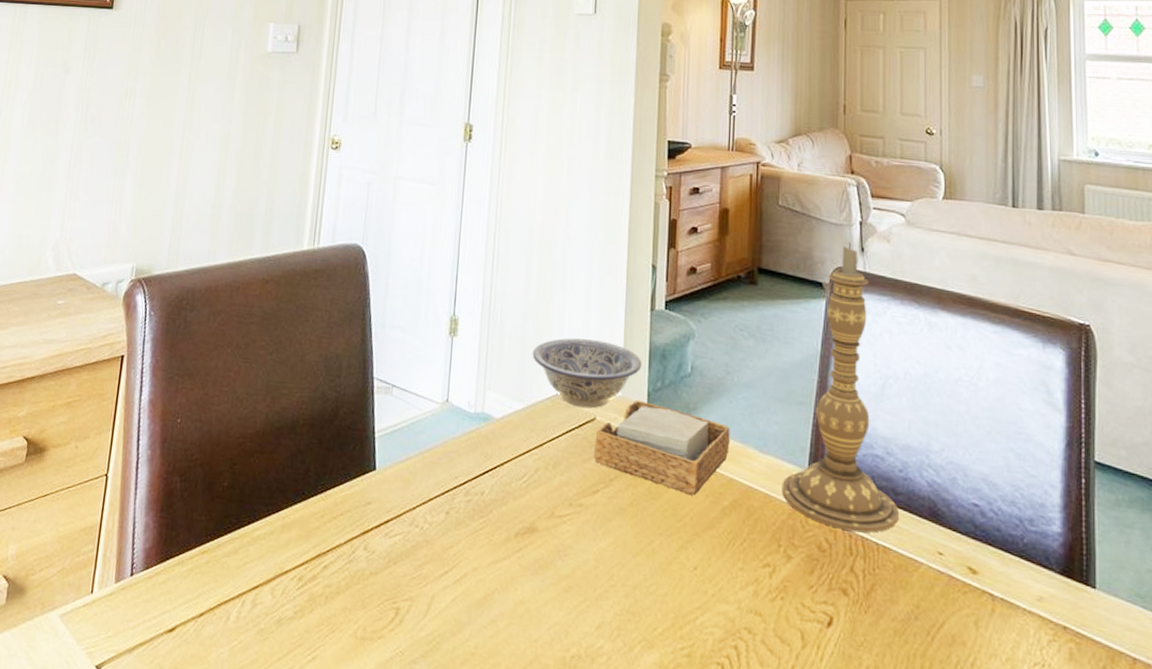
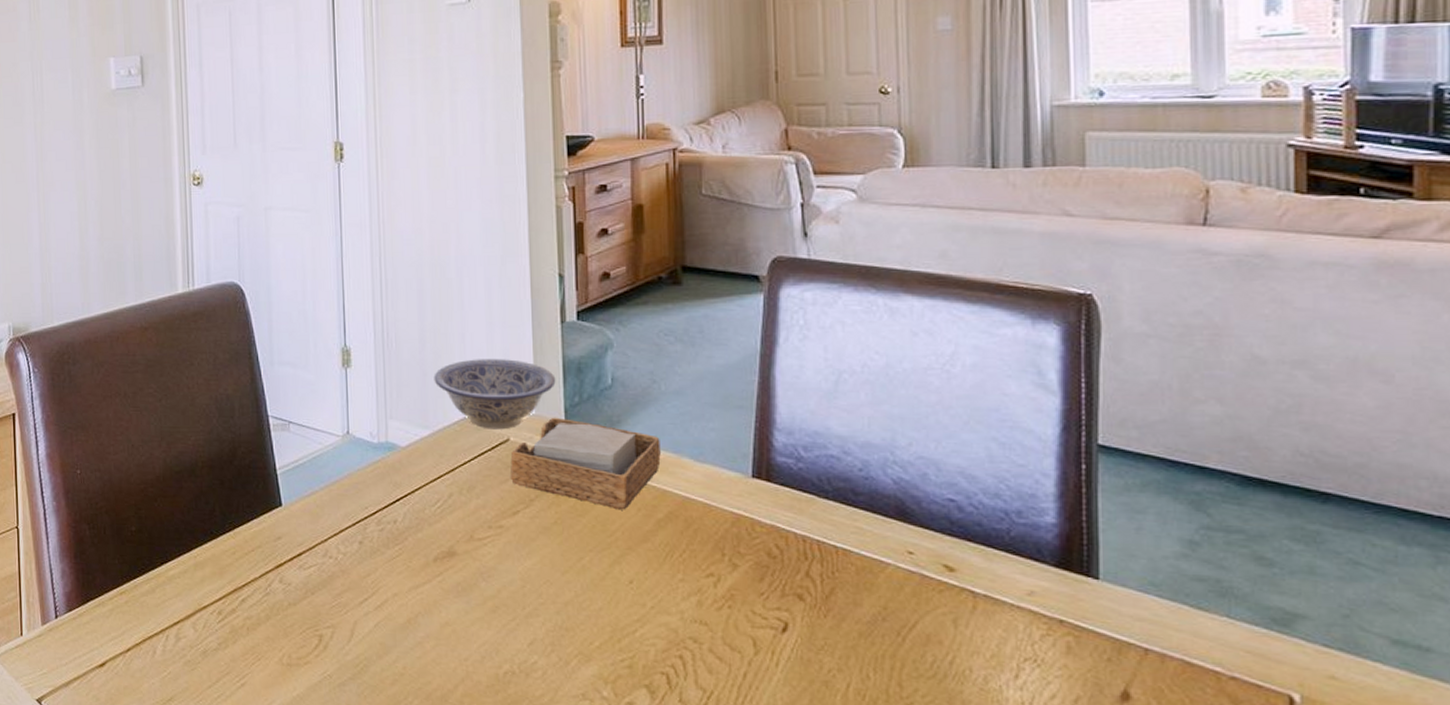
candlestick: present [782,242,899,533] -> none [723,228,860,536]

